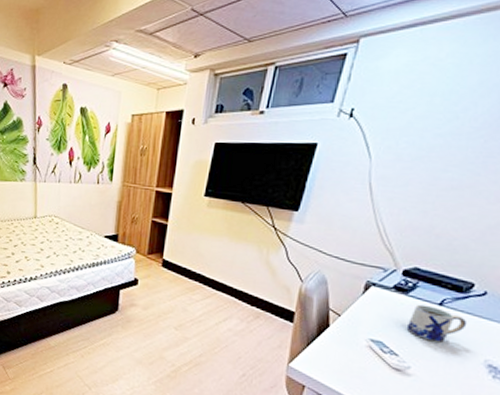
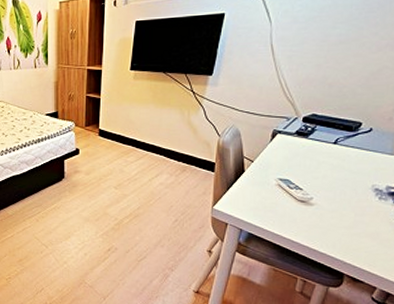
mug: present [406,304,468,343] -> none [308,145,357,175]

